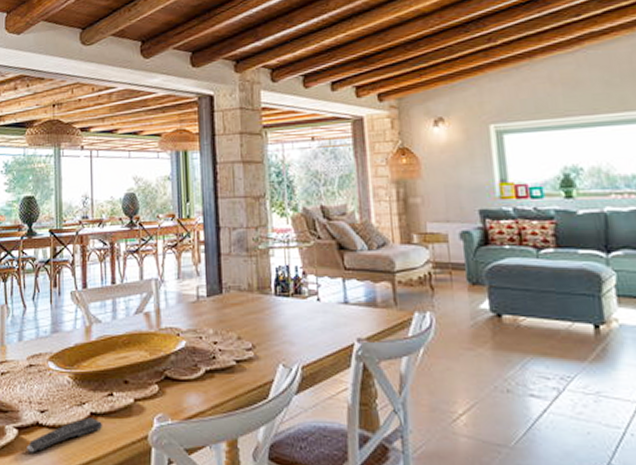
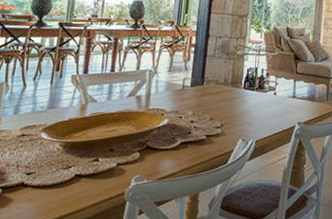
remote control: present [27,417,103,453] -> none [8,178,86,209]

